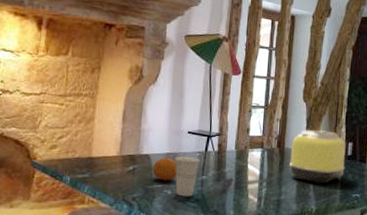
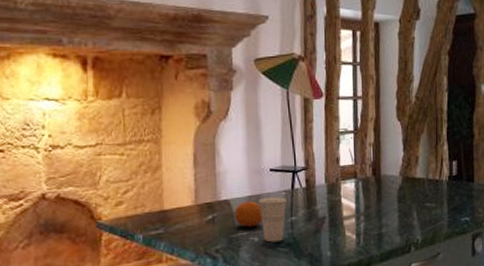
toaster: present [289,130,346,184] -> none [387,151,451,212]

